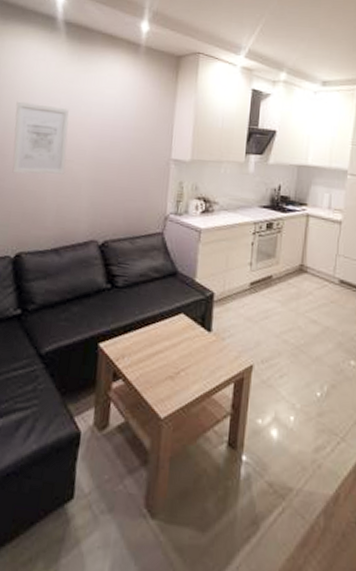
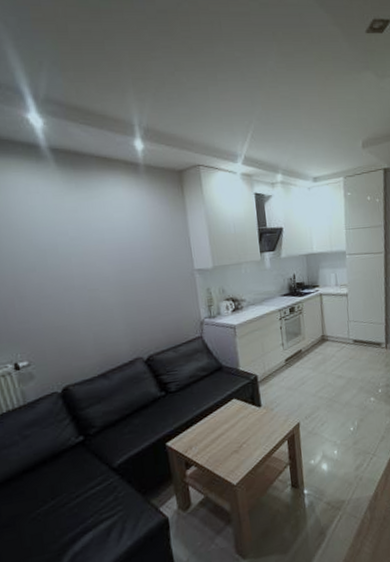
wall art: present [12,101,69,175] -> none [19,239,92,313]

